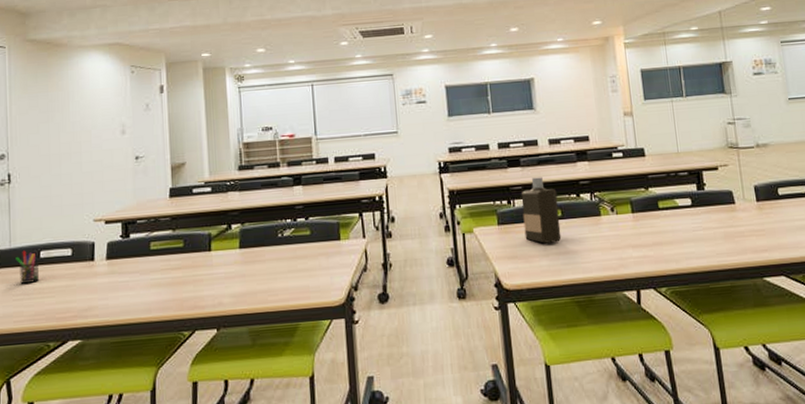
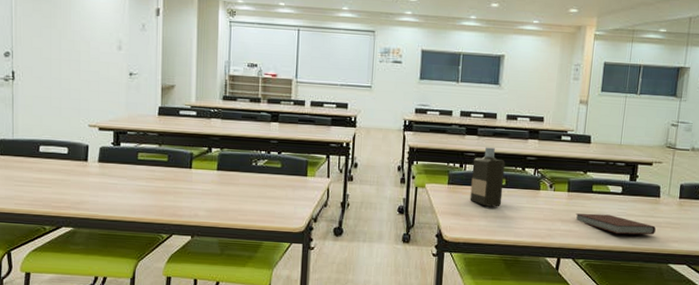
pen holder: present [15,250,40,284] -> none [17,143,39,173]
book: none [646,231,740,253] -> present [576,213,656,235]

